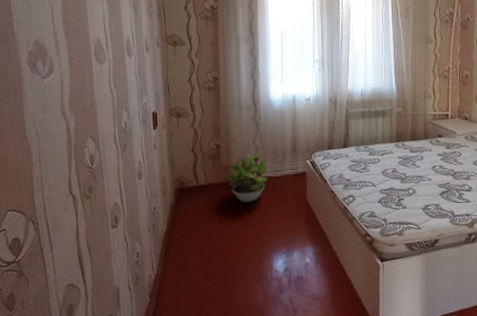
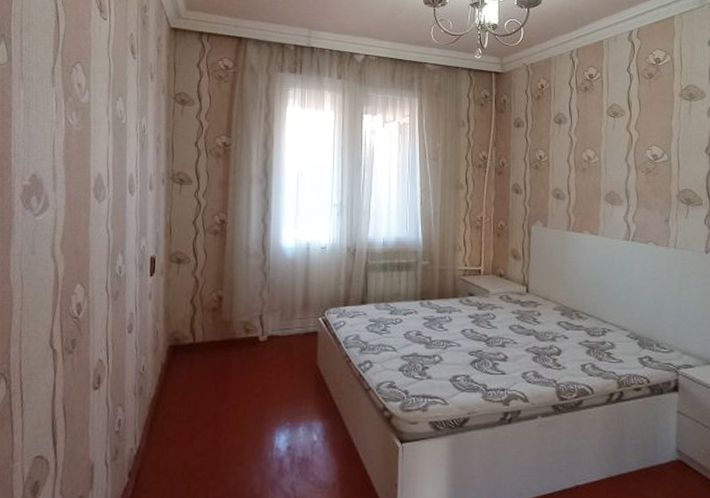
potted plant: present [224,153,268,202] -> none [224,307,275,365]

